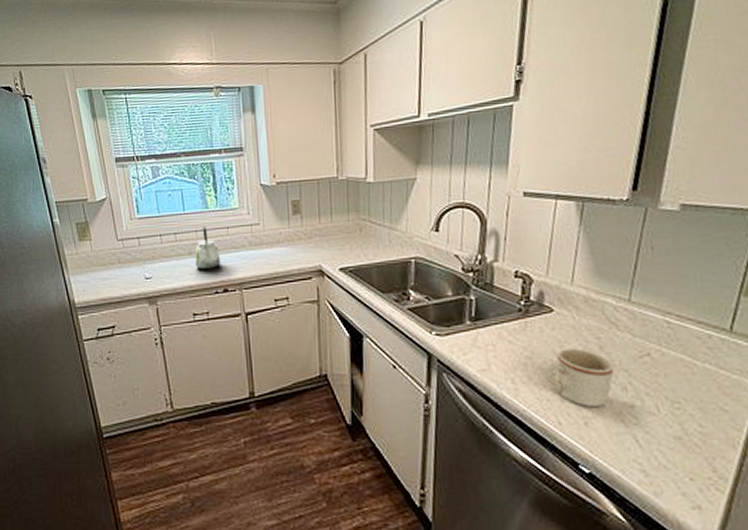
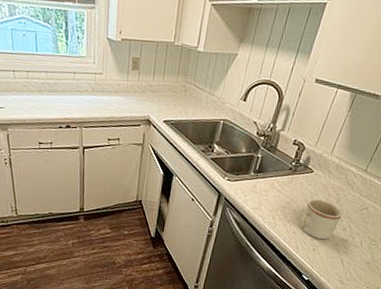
kettle: present [196,225,221,270] -> none [44,68,66,107]

